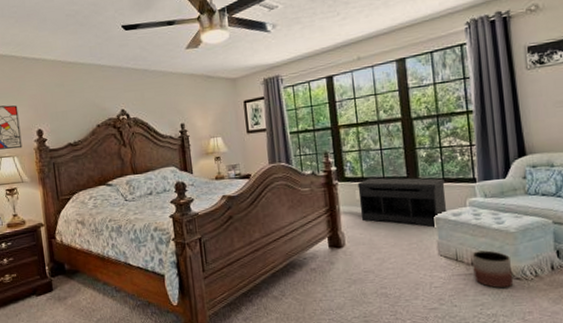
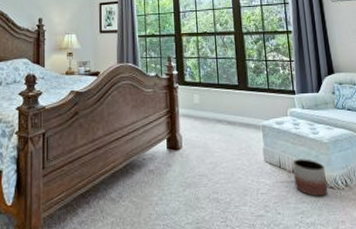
bench: present [357,178,448,228] -> none [195,84,272,134]

